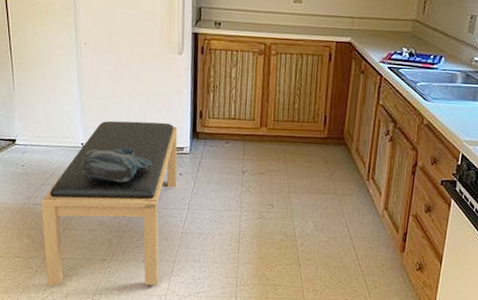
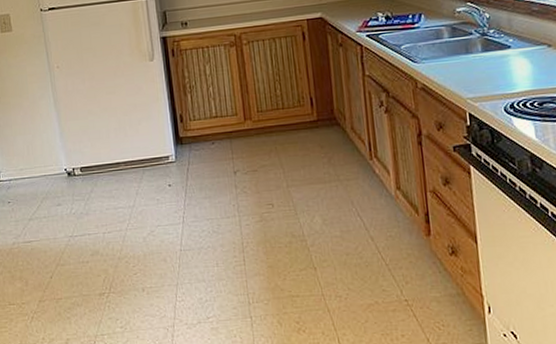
bench: present [41,120,178,286] -> none [30,132,168,332]
tote bag: present [80,148,152,184] -> none [66,166,139,207]

